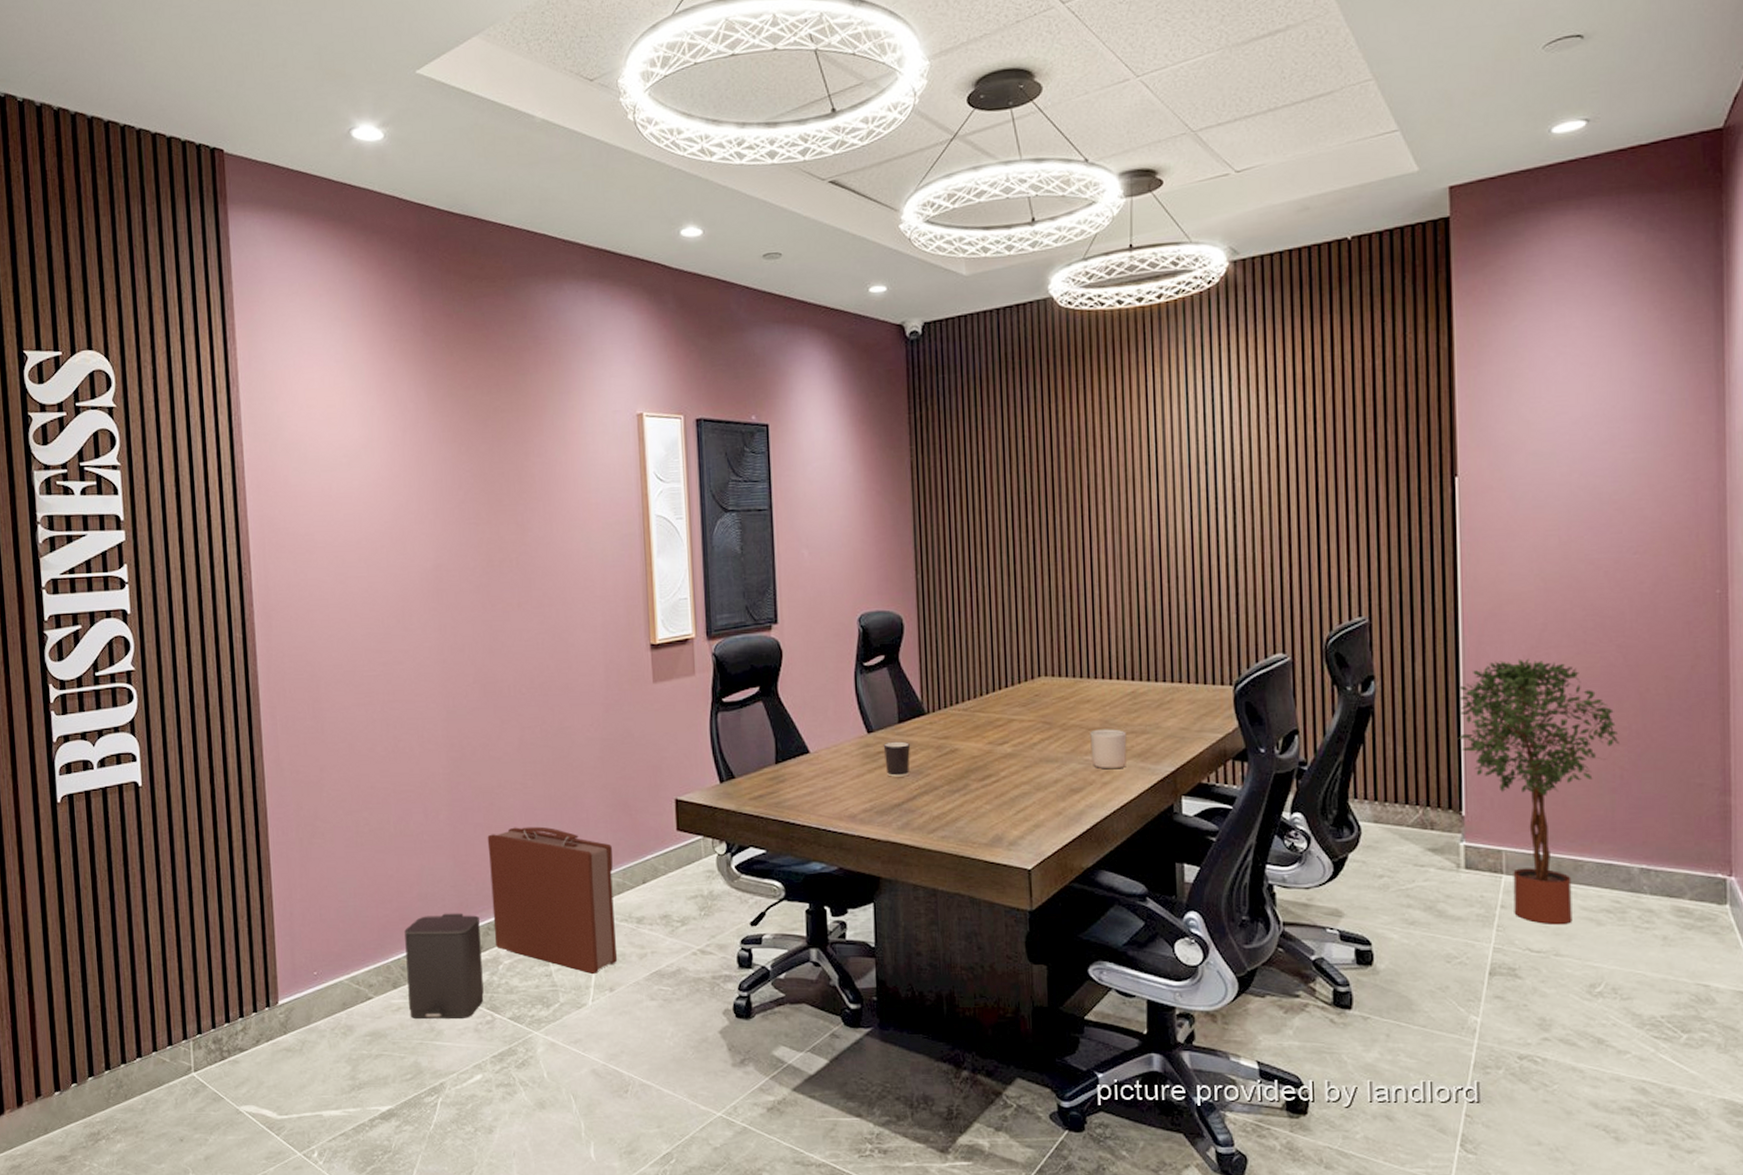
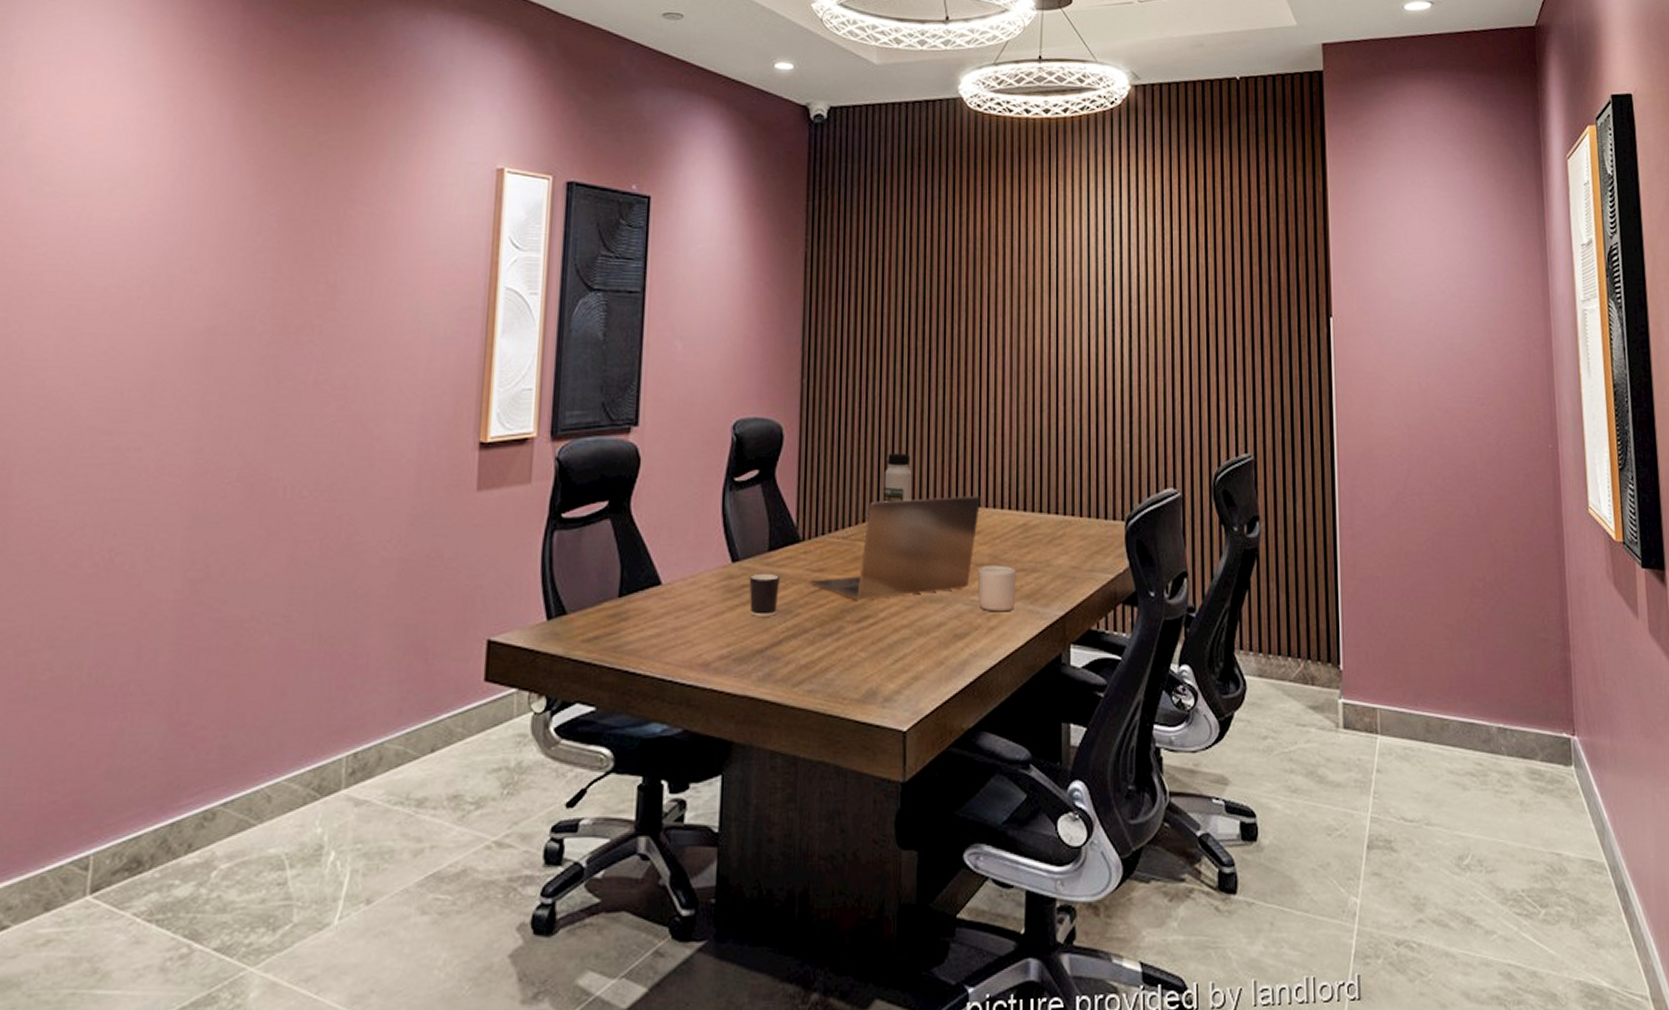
pedal bin: present [404,913,484,1018] -> none [63,796,193,956]
briefcase: present [487,826,617,974] -> none [210,674,395,880]
laptop: none [936,668,1089,762] -> present [810,495,980,600]
water bottle: none [997,634,1024,678] -> present [884,453,912,503]
potted tree: present [1458,658,1619,924] -> none [1335,504,1476,790]

